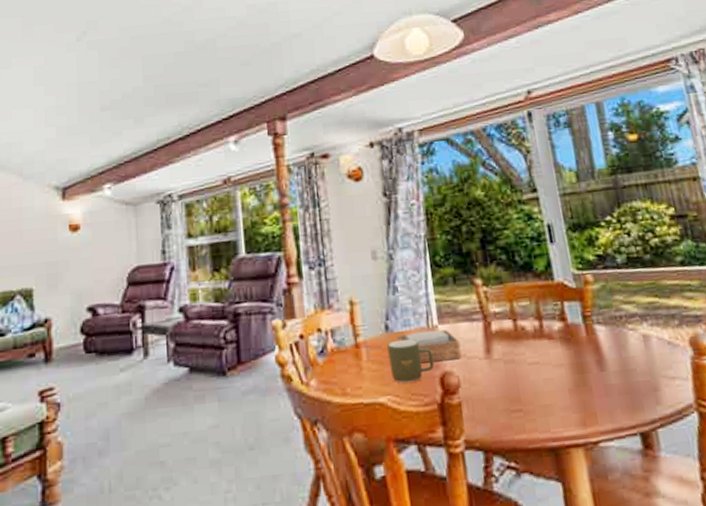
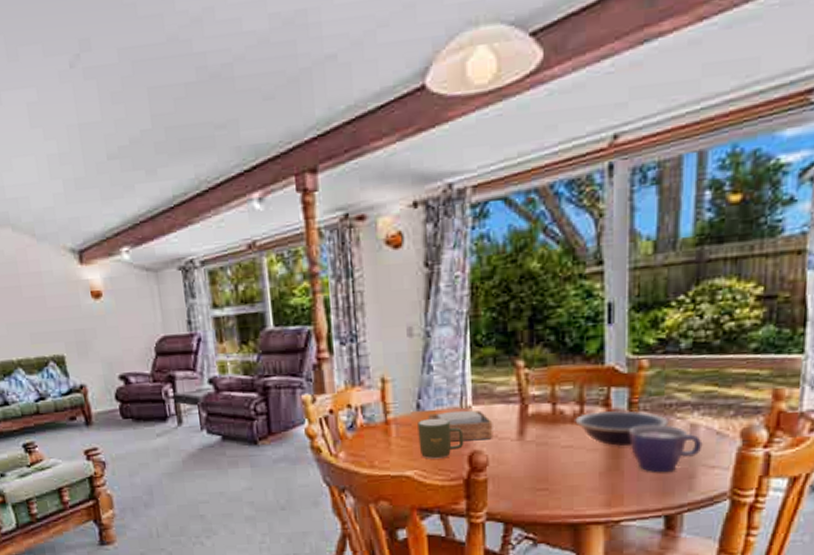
bowl: none [536,323,623,361] -> present [575,409,669,446]
cup: none [589,336,659,386] -> present [629,424,703,473]

